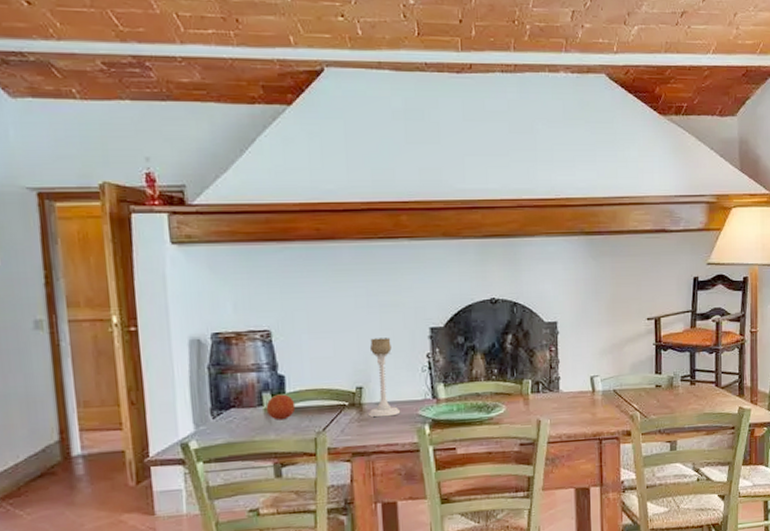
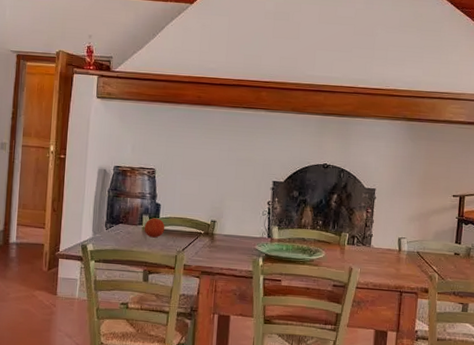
candle holder: present [367,338,401,418] -> none [217,184,242,247]

